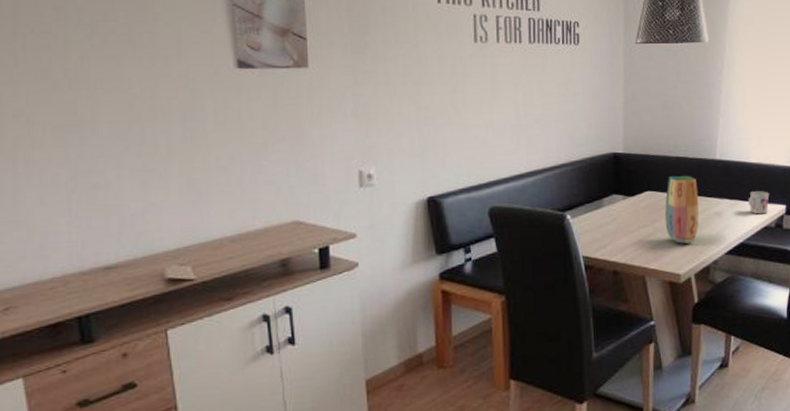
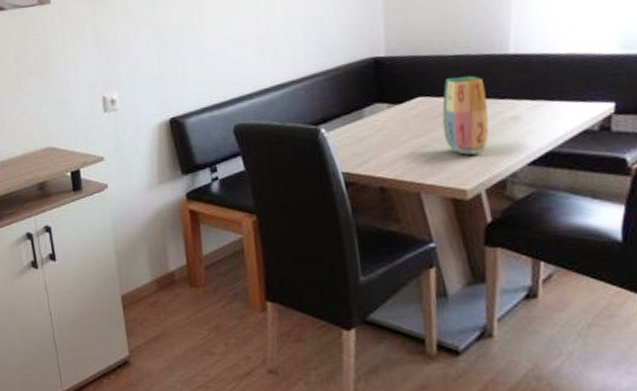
mug: present [748,191,769,214] -> none [557,87,589,116]

